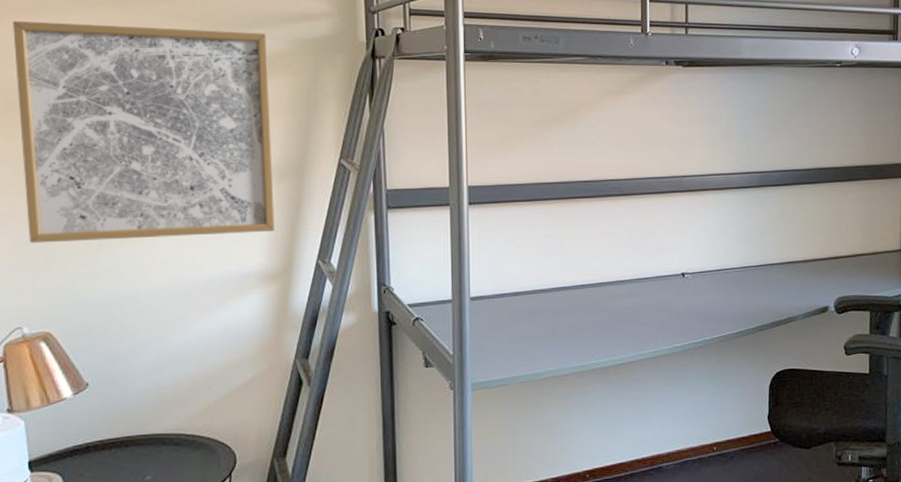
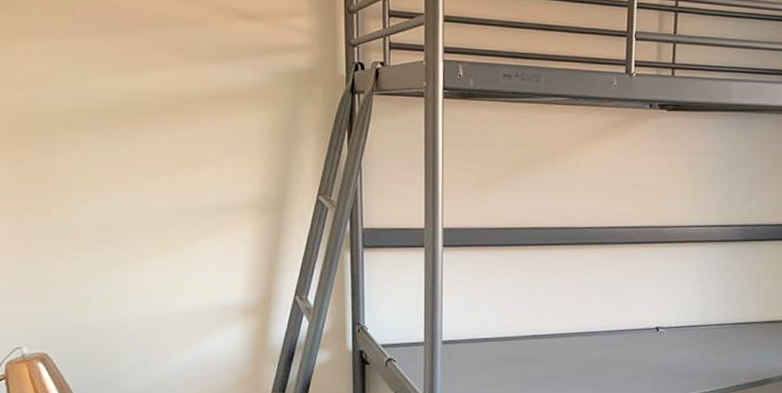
wall art: present [13,20,276,244] -> none [11,46,255,267]

